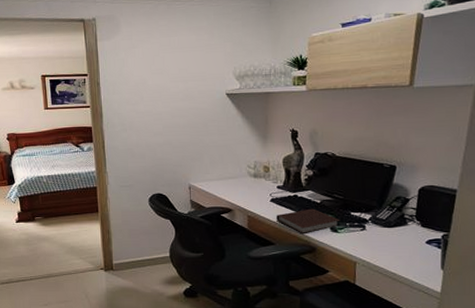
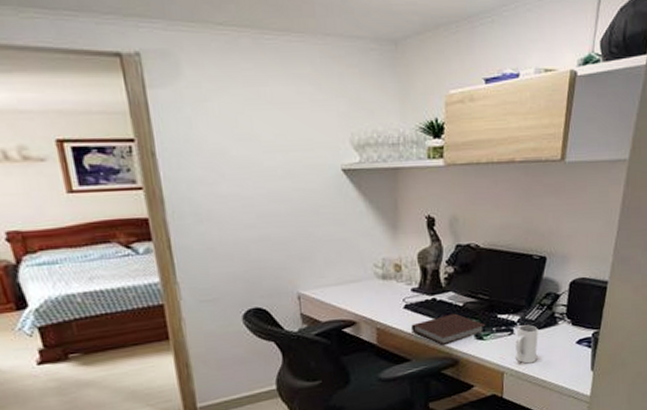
mug: none [367,223,389,257] -> present [515,325,538,364]

